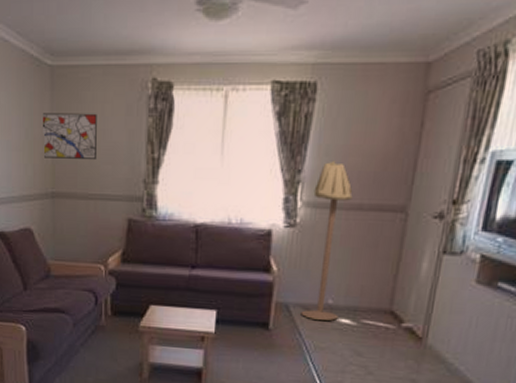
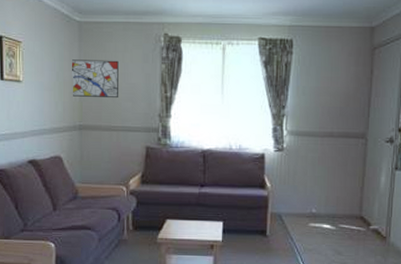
floor lamp: present [301,160,353,321] -> none [291,99,325,227]

